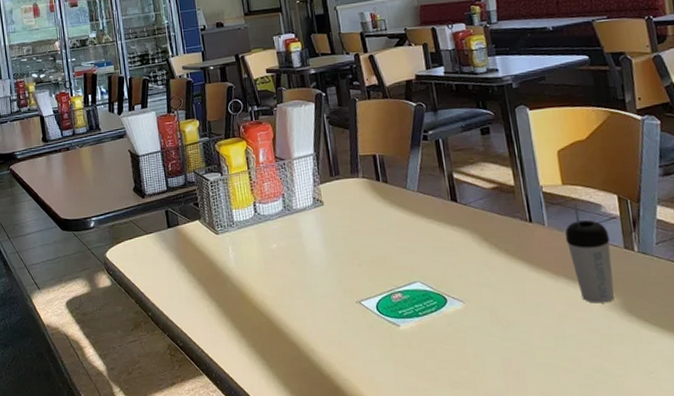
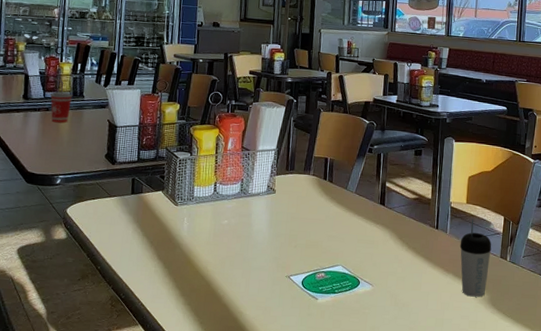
beverage cup: none [62,113,90,162] -> present [48,76,73,123]

